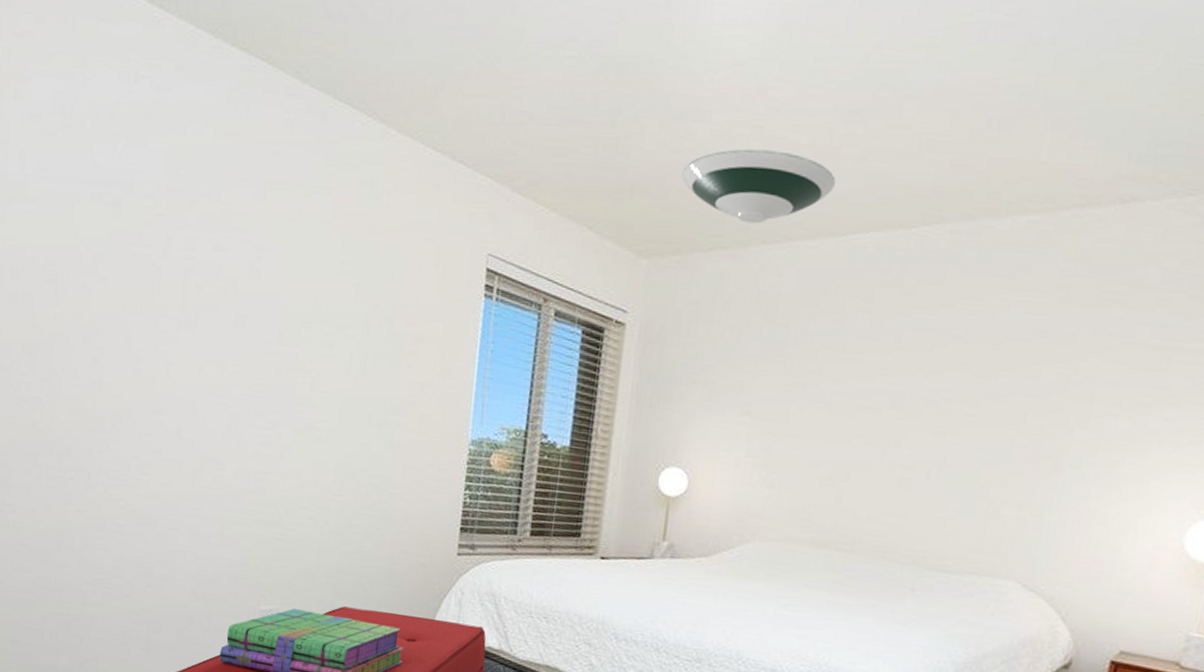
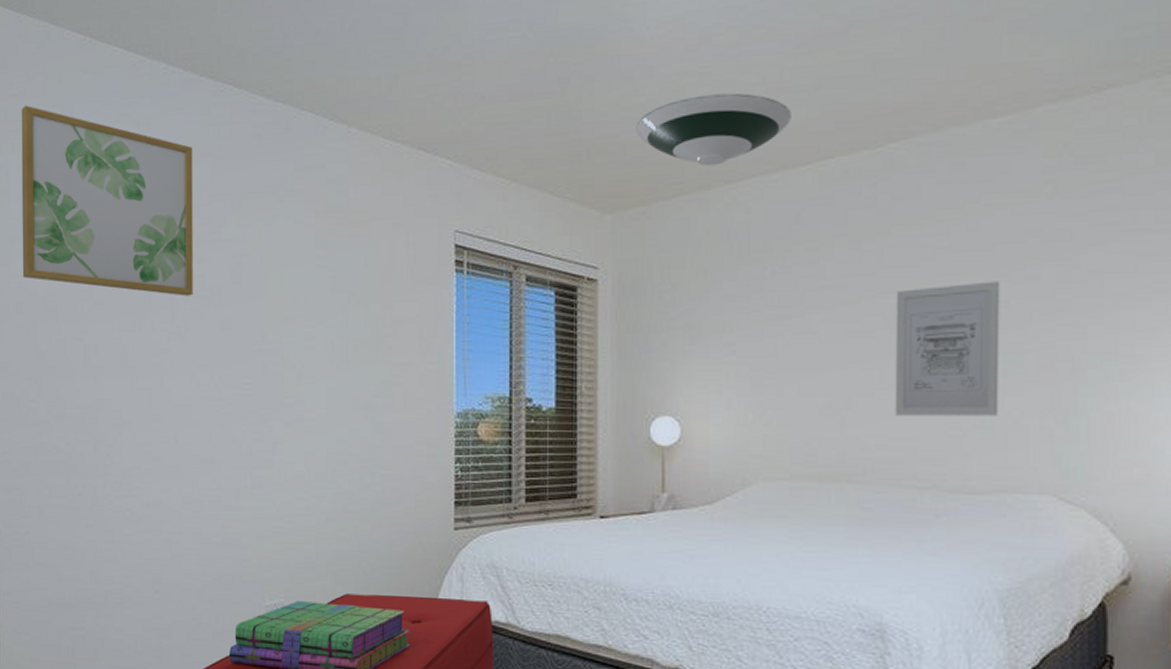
wall art: none [19,47,217,285] -> present [21,105,193,296]
wall art: none [888,372,1004,503] -> present [894,281,1000,416]

